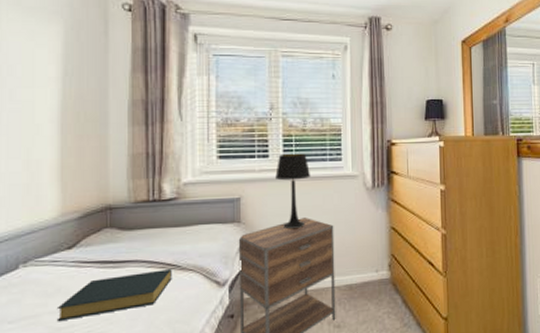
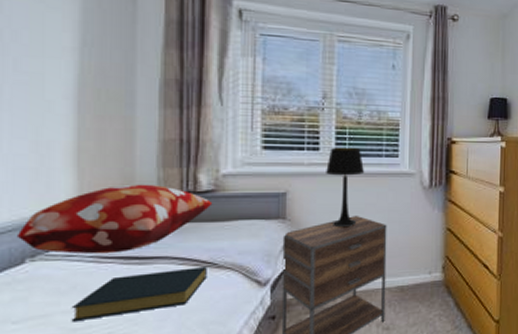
decorative pillow: none [11,194,176,259] -> present [16,184,213,254]

